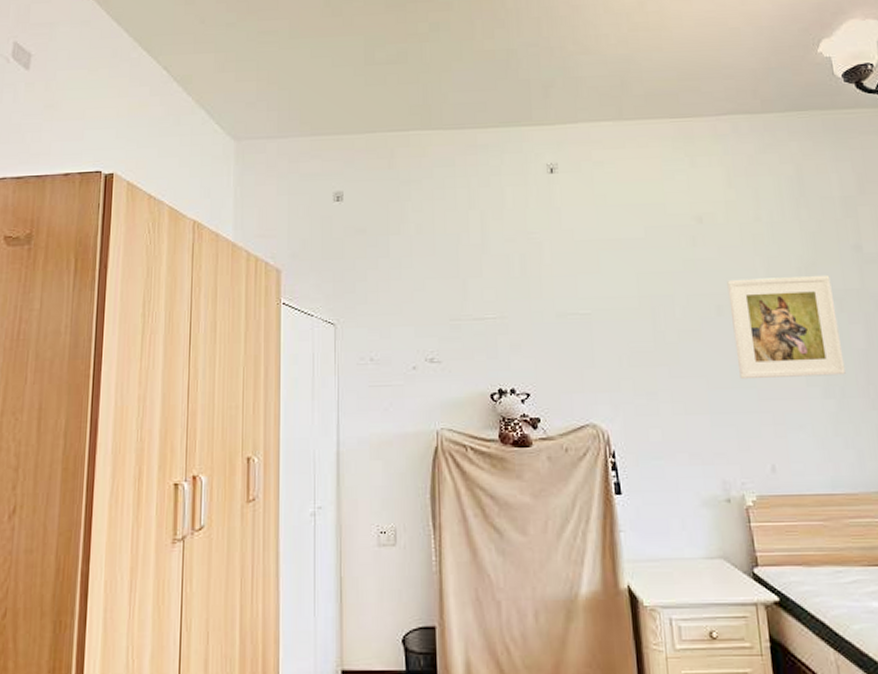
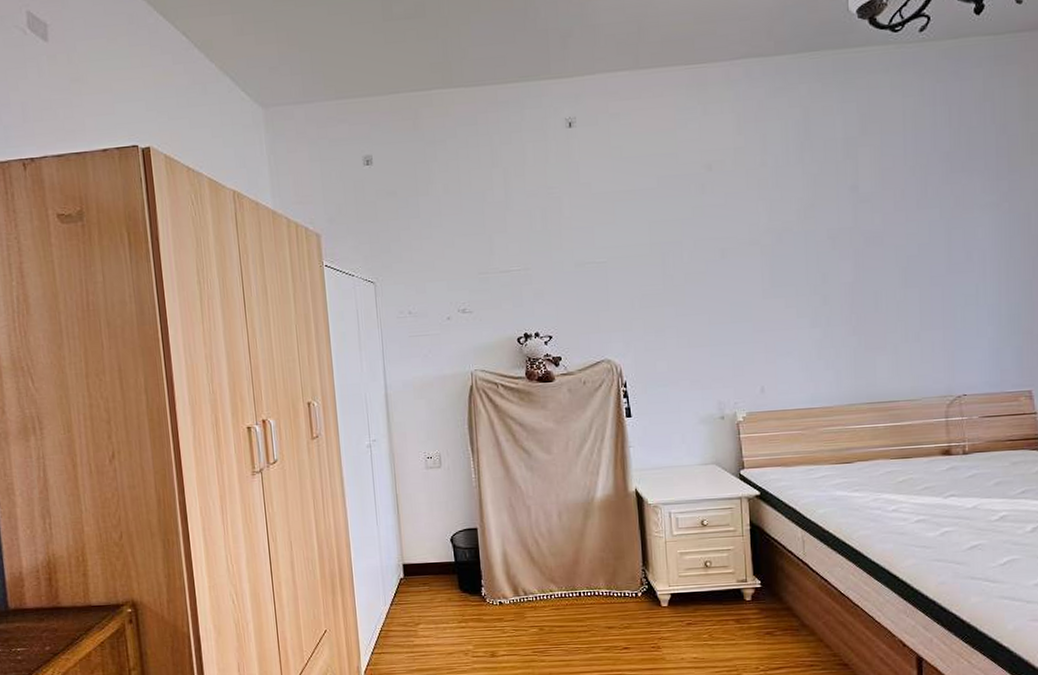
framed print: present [727,274,846,380] -> none [731,215,832,315]

